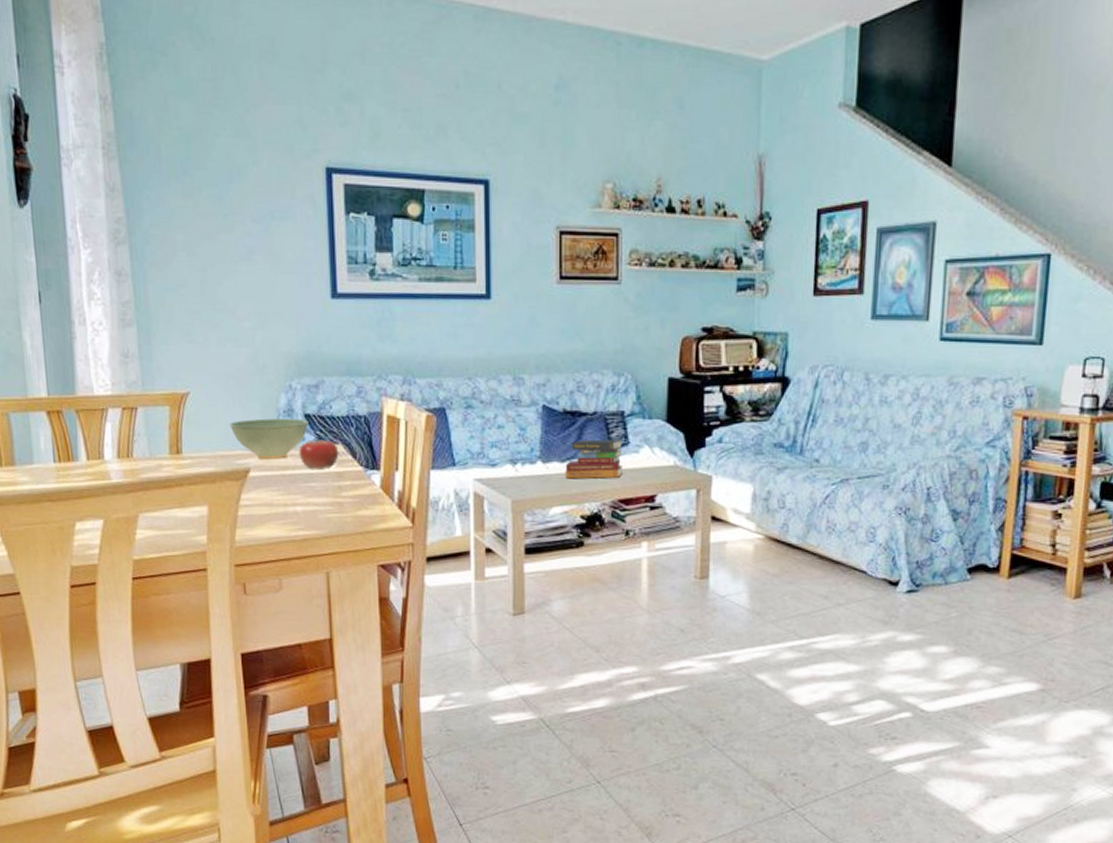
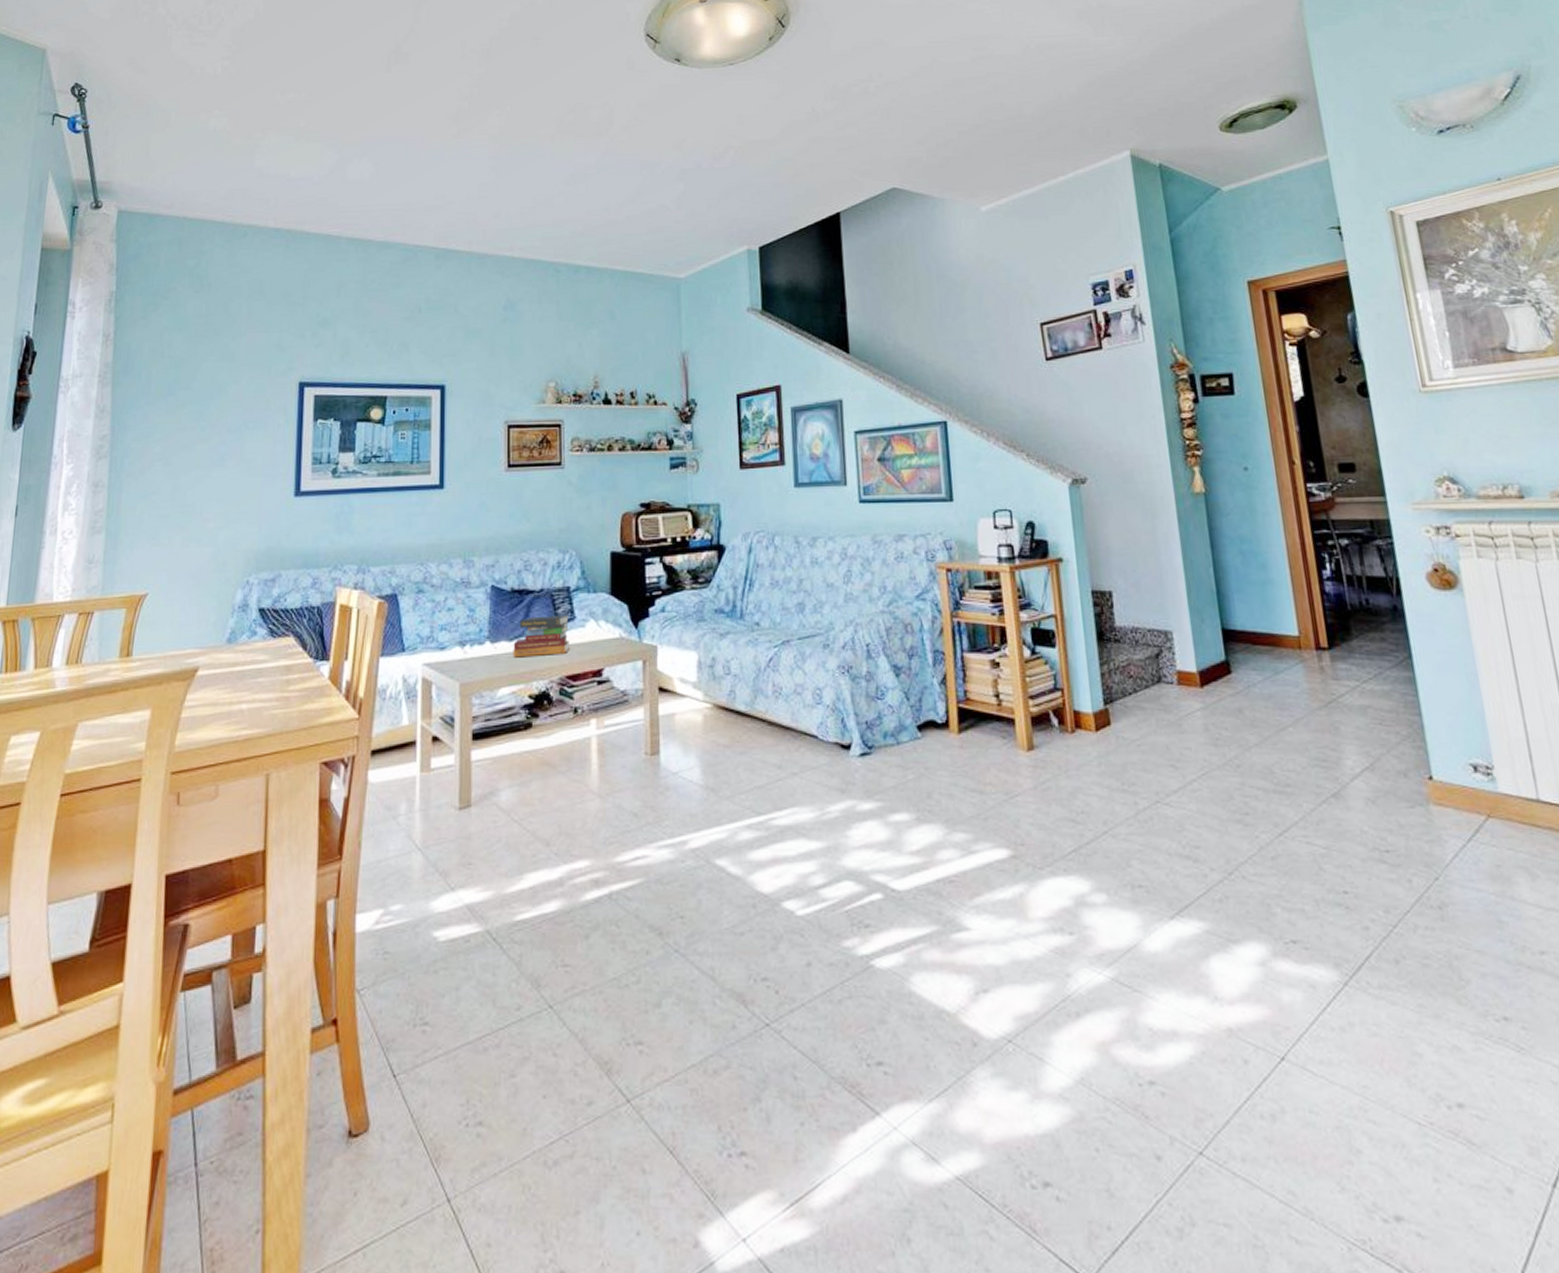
bowl: present [229,418,309,460] -> none [183,614,262,657]
fruit: present [298,435,339,471] -> none [249,629,290,665]

